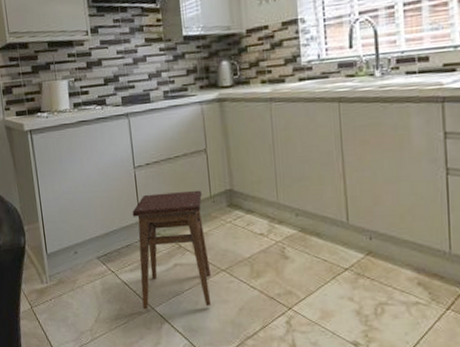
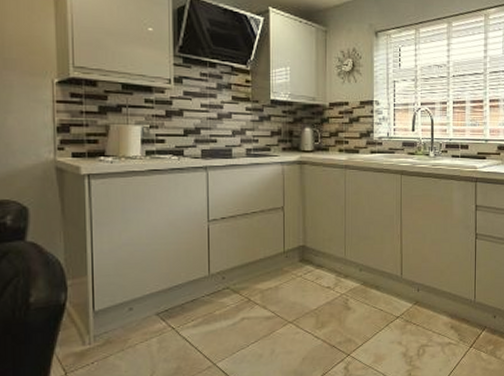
stool: present [132,190,212,310] -> none [201,245,279,366]

